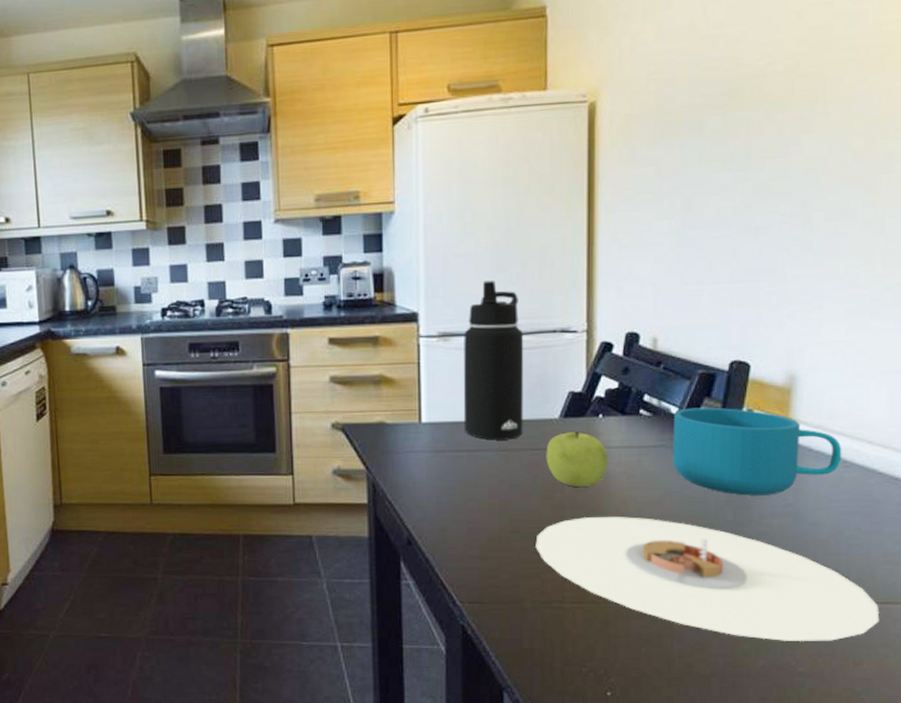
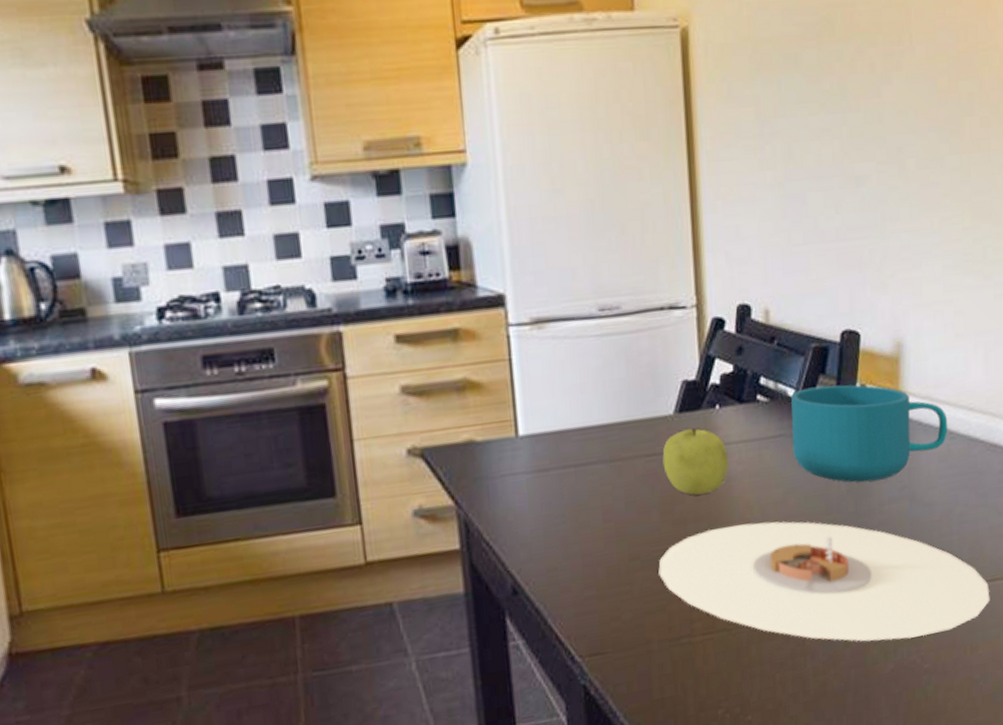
water bottle: present [463,280,524,440] -> none [561,249,636,450]

